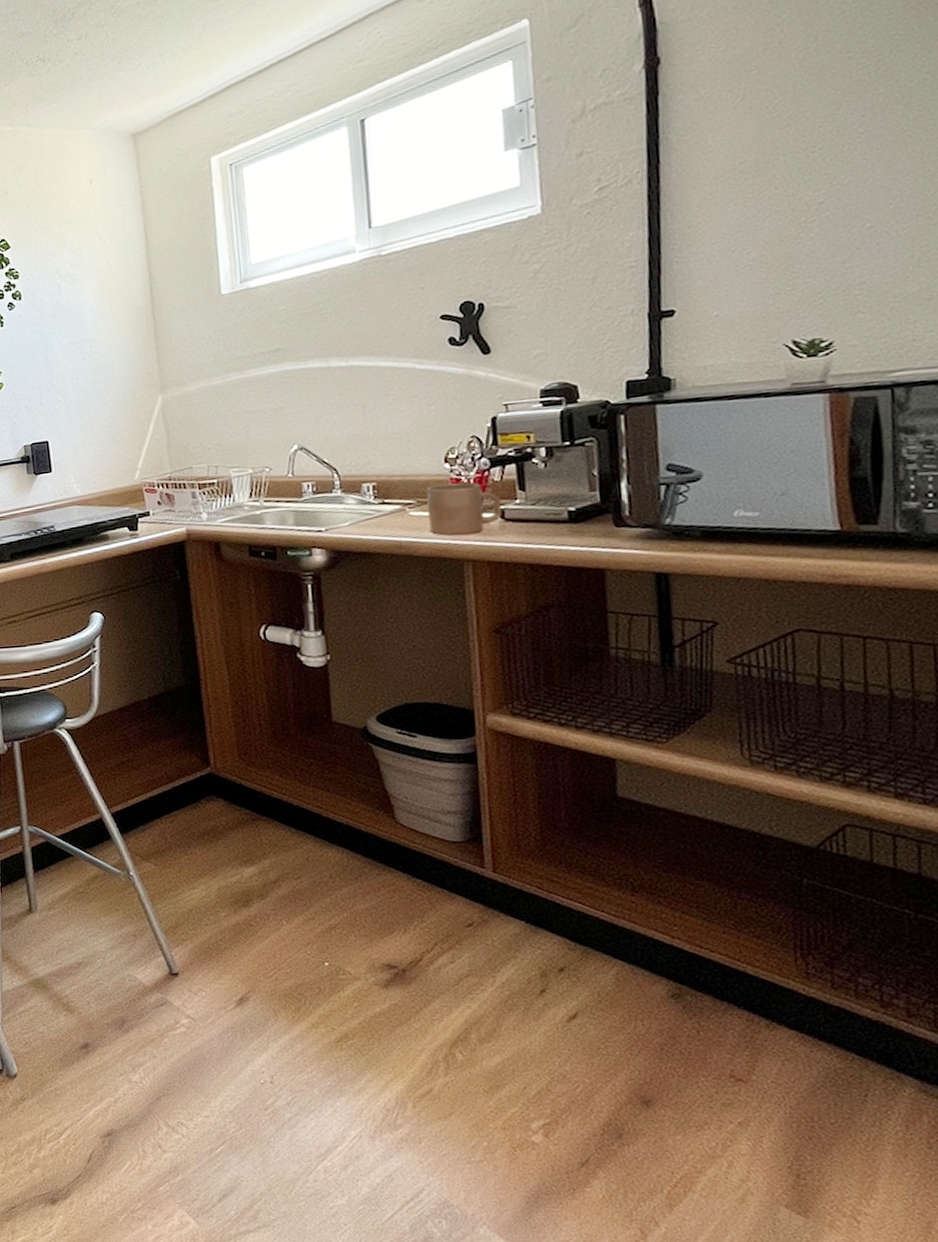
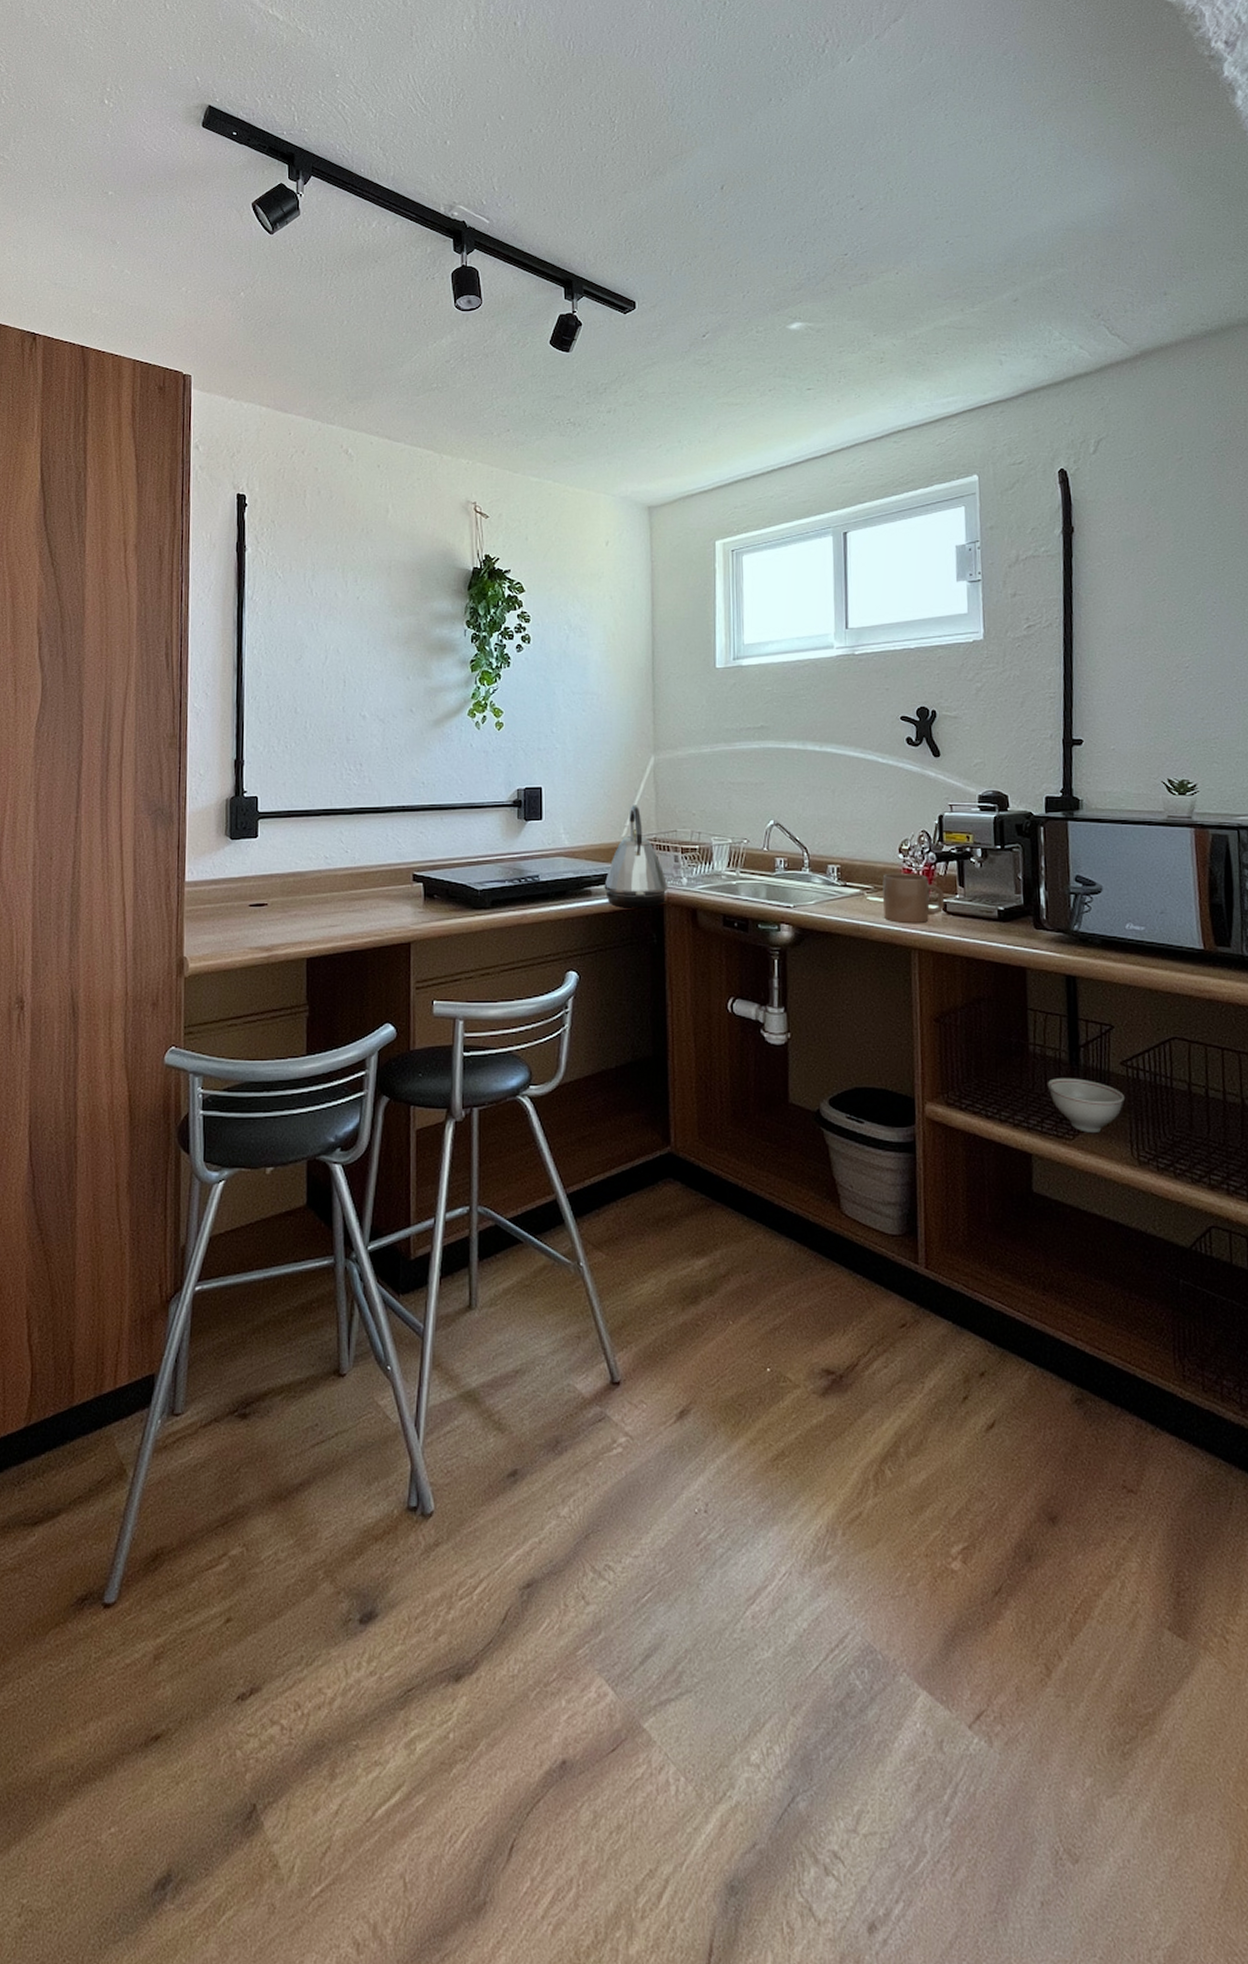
kettle: none [120,446,188,549] -> present [604,805,669,909]
bowl: none [633,679,734,735] -> present [1047,1078,1126,1133]

